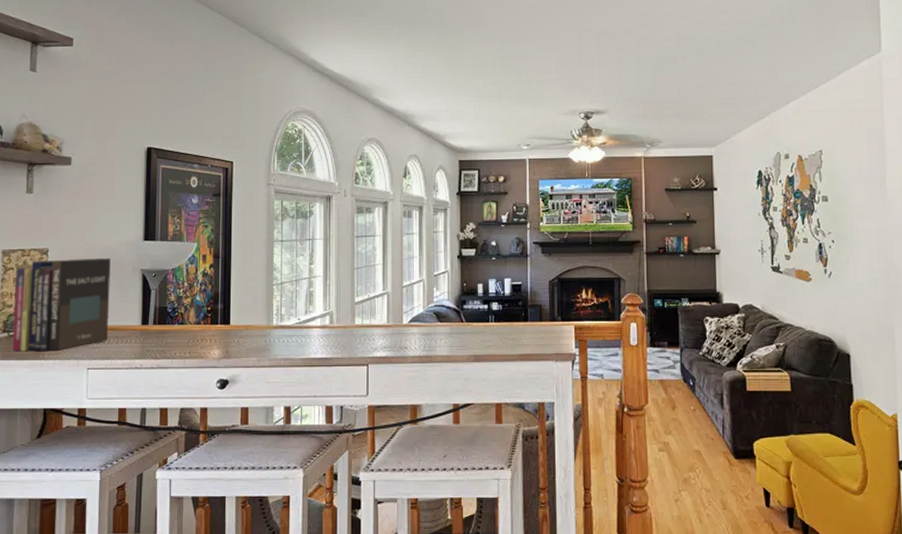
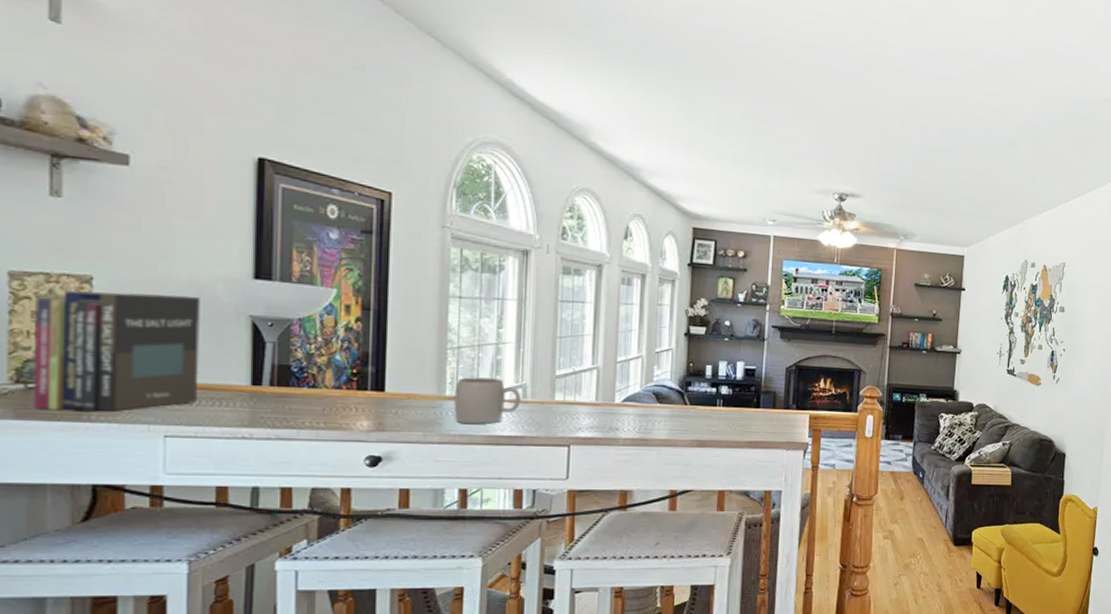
mug: none [279,308,328,349] -> present [454,377,521,425]

